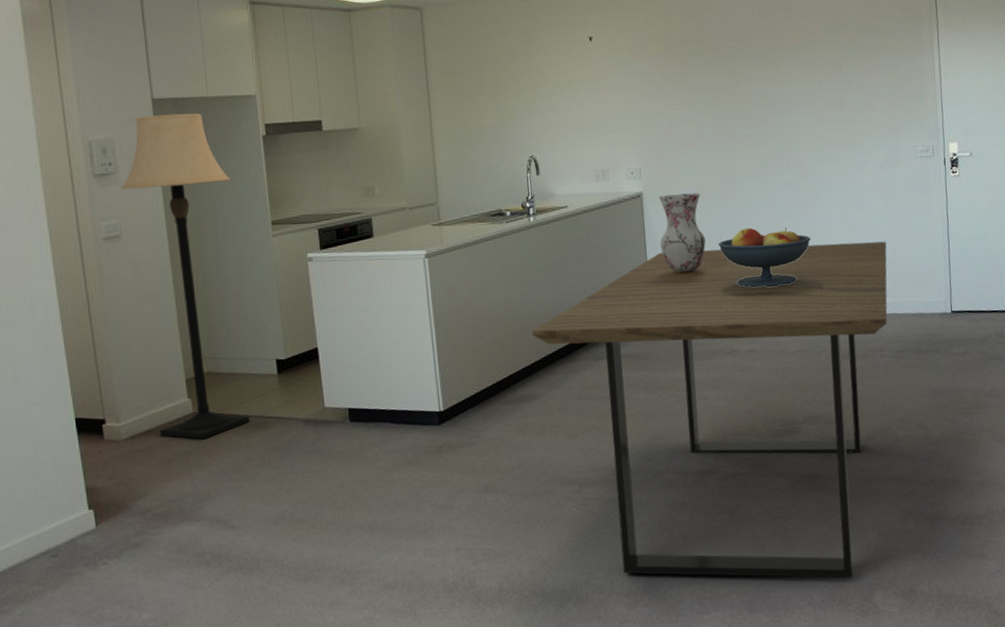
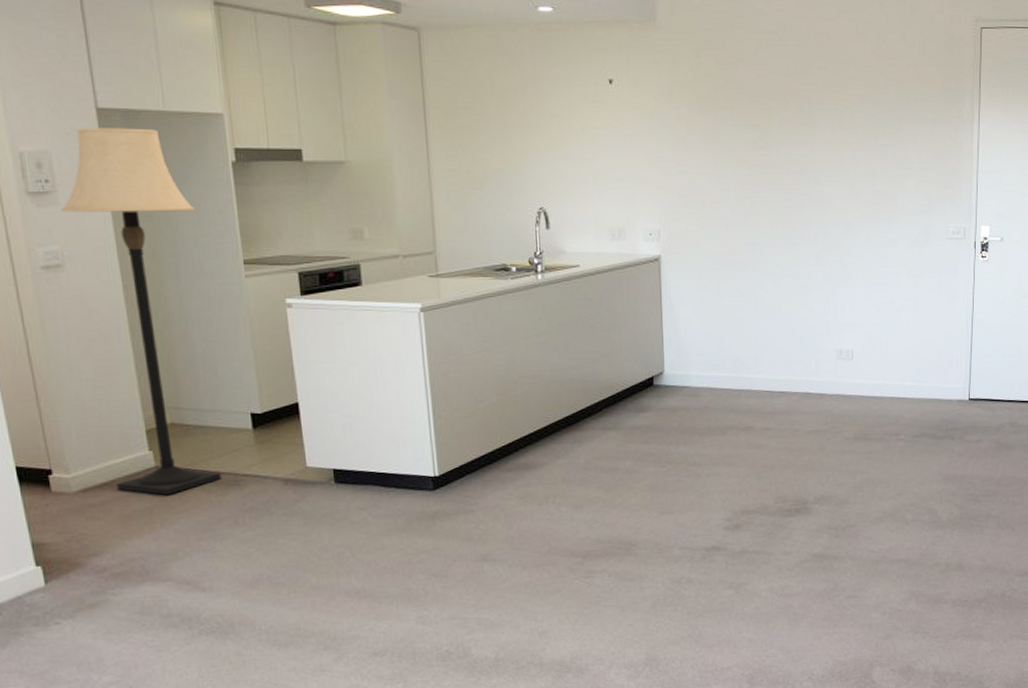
dining table: present [532,241,888,579] -> none [537,321,910,656]
vase: present [659,193,706,274] -> none [676,260,725,345]
fruit bowl: present [718,227,811,288] -> none [738,301,834,364]

